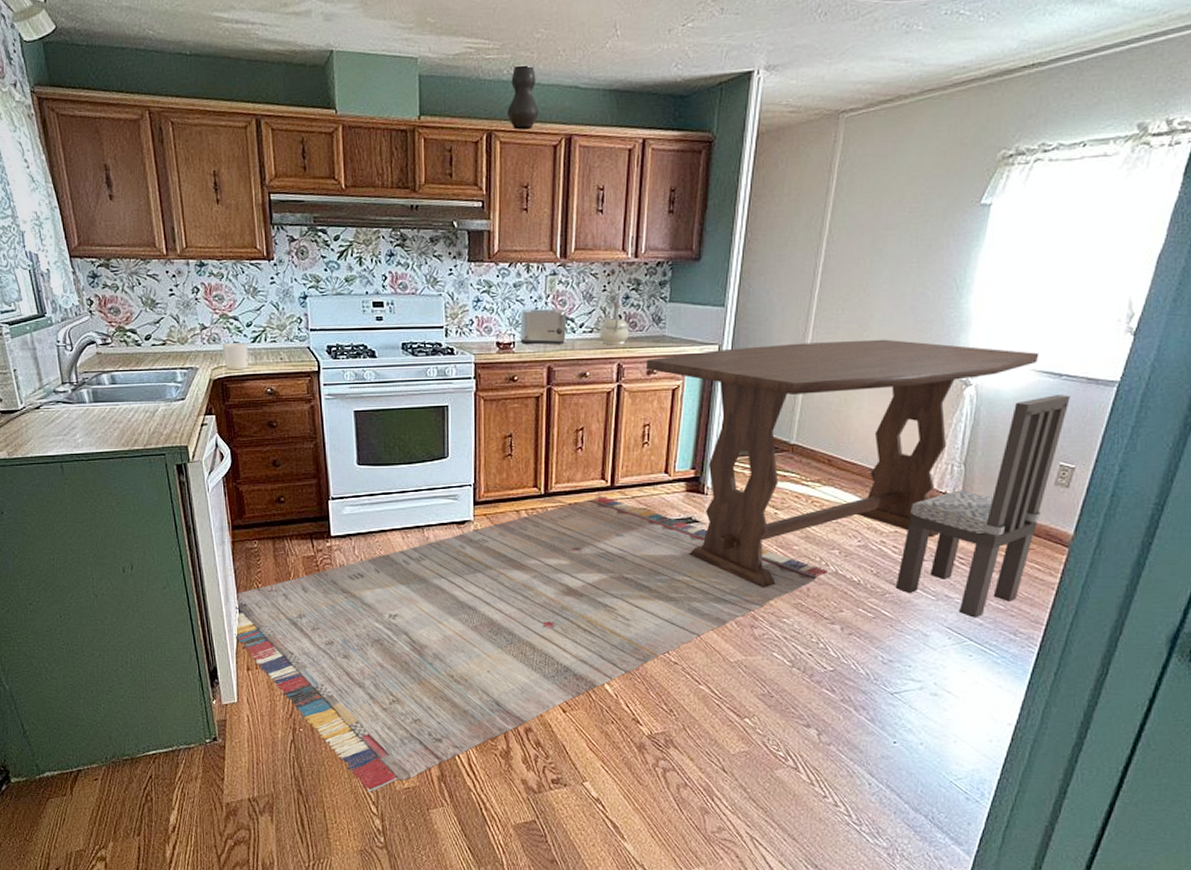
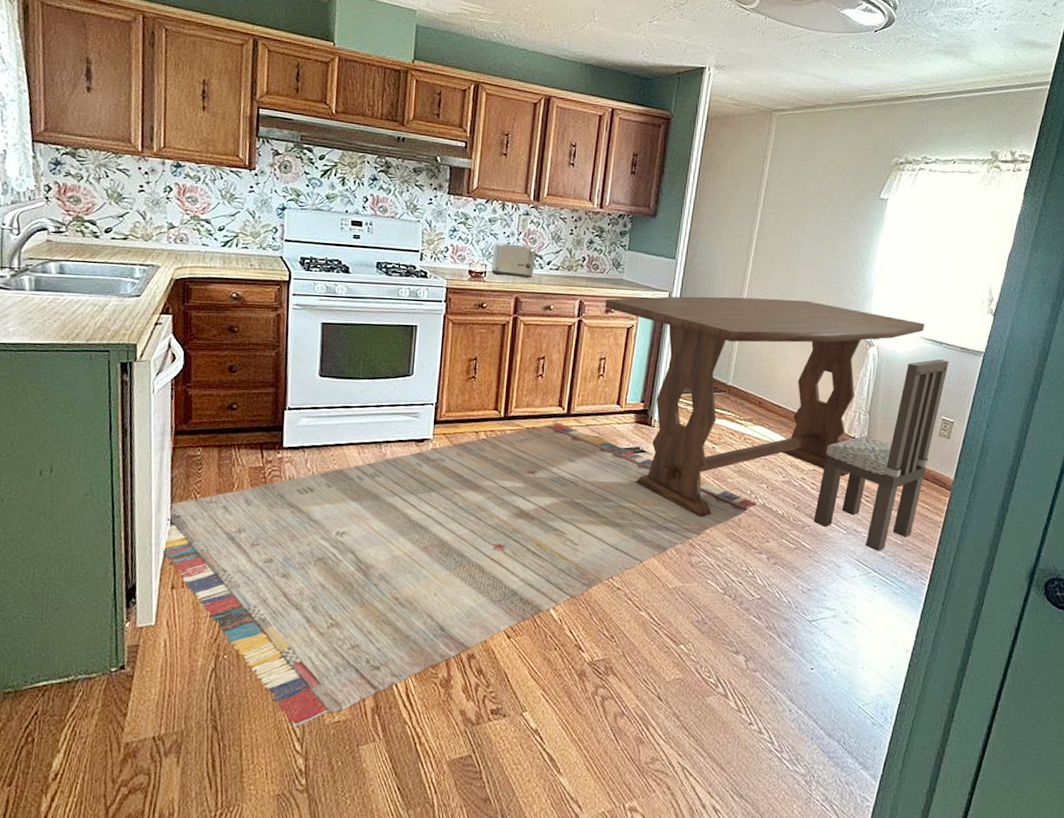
mug: present [222,343,249,371] -> none [189,244,217,273]
vase: present [507,64,539,130] -> none [494,31,523,87]
kettle: present [599,302,630,345] -> none [564,245,592,284]

